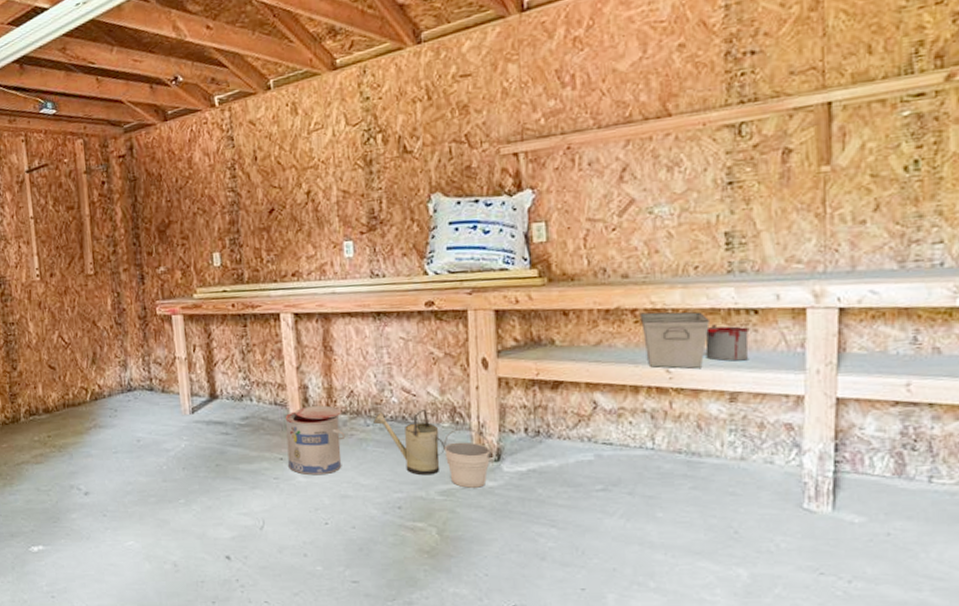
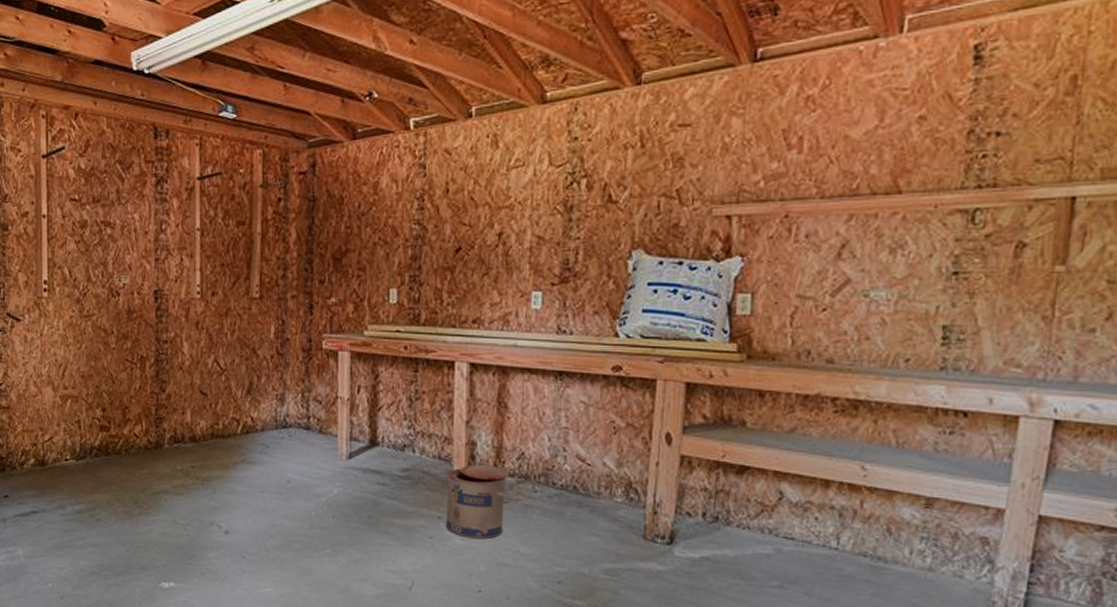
watering can: present [373,408,445,476] -> none [542,479,616,552]
bucket: present [443,427,493,488] -> none [614,504,666,570]
storage bin: present [639,311,710,369] -> none [840,402,914,468]
paint can: present [705,324,749,362] -> none [905,423,955,466]

